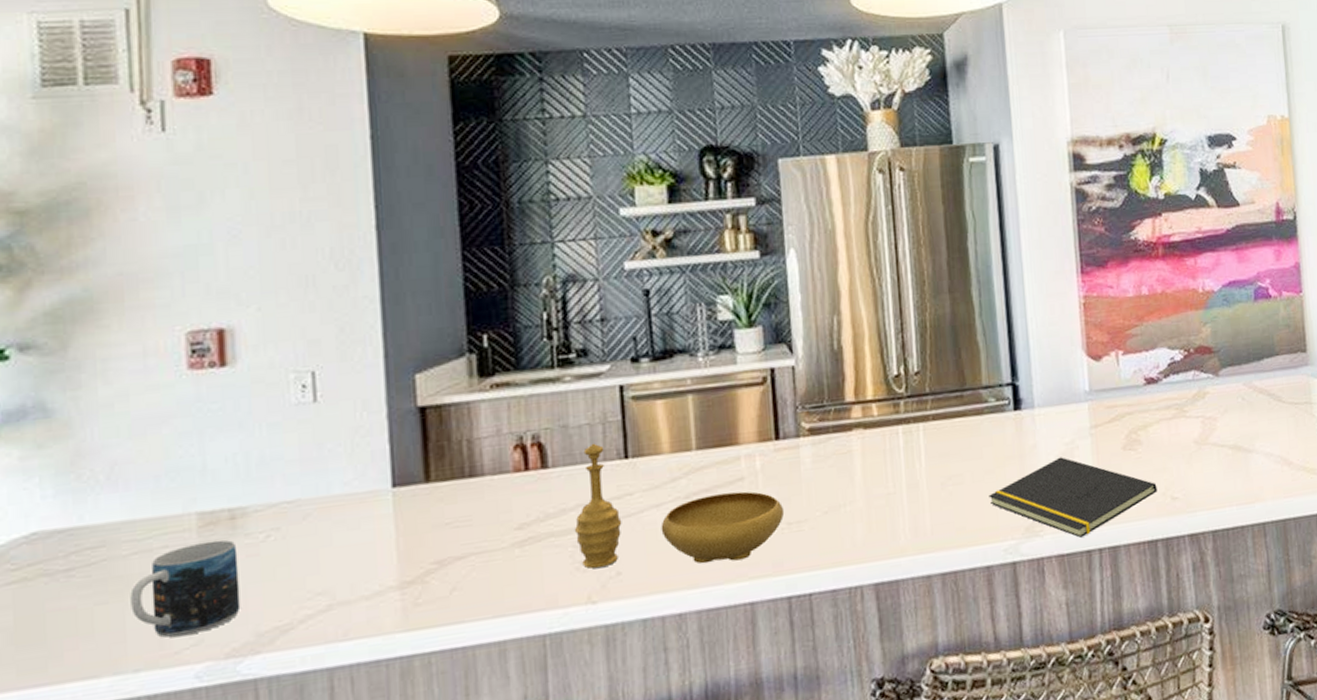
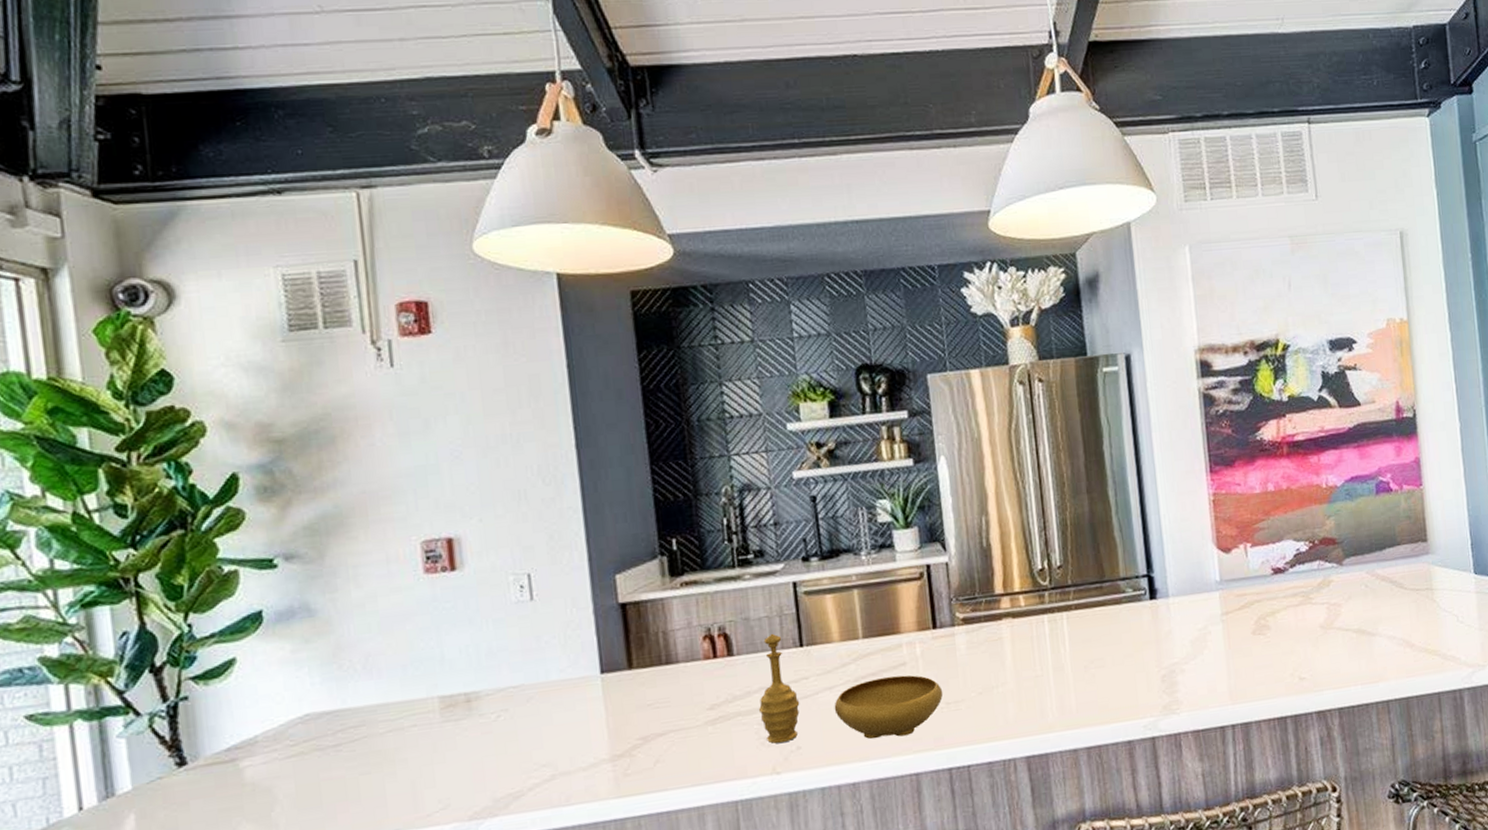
mug: present [130,540,241,638] -> none [388,719,479,803]
notepad: present [989,457,1157,538] -> none [1128,641,1286,715]

